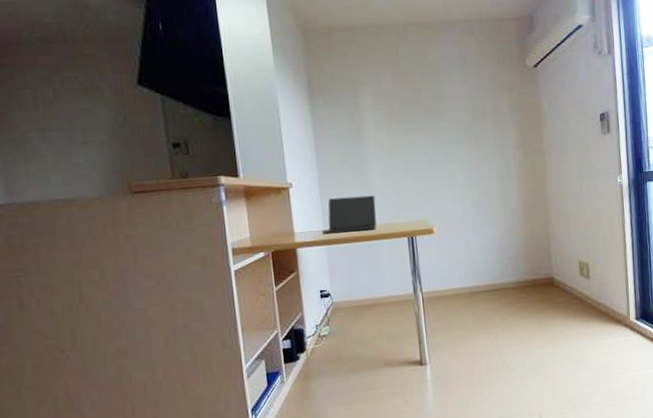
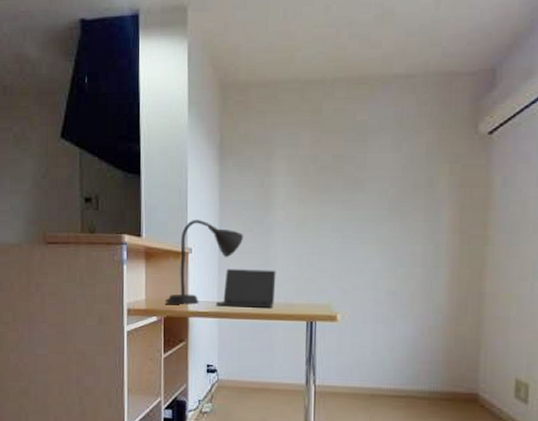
desk lamp: none [271,156,341,239] -> present [165,220,243,305]

